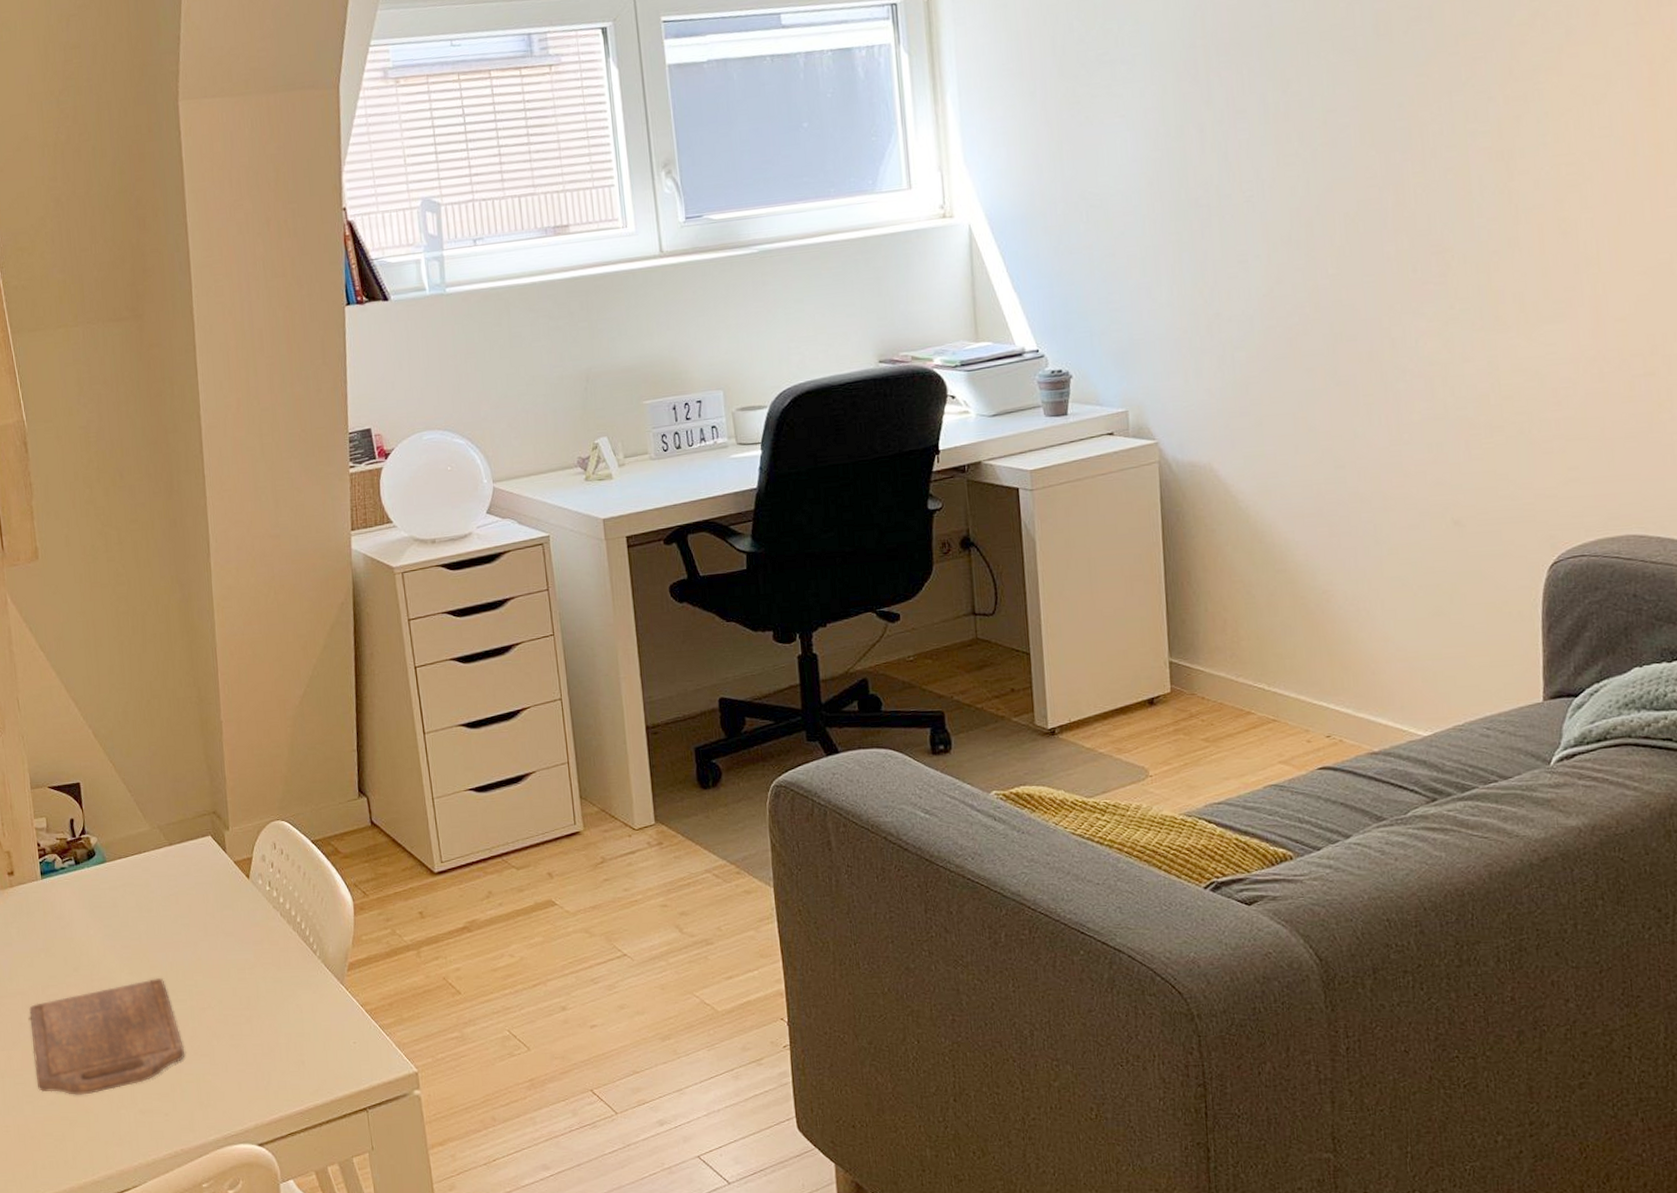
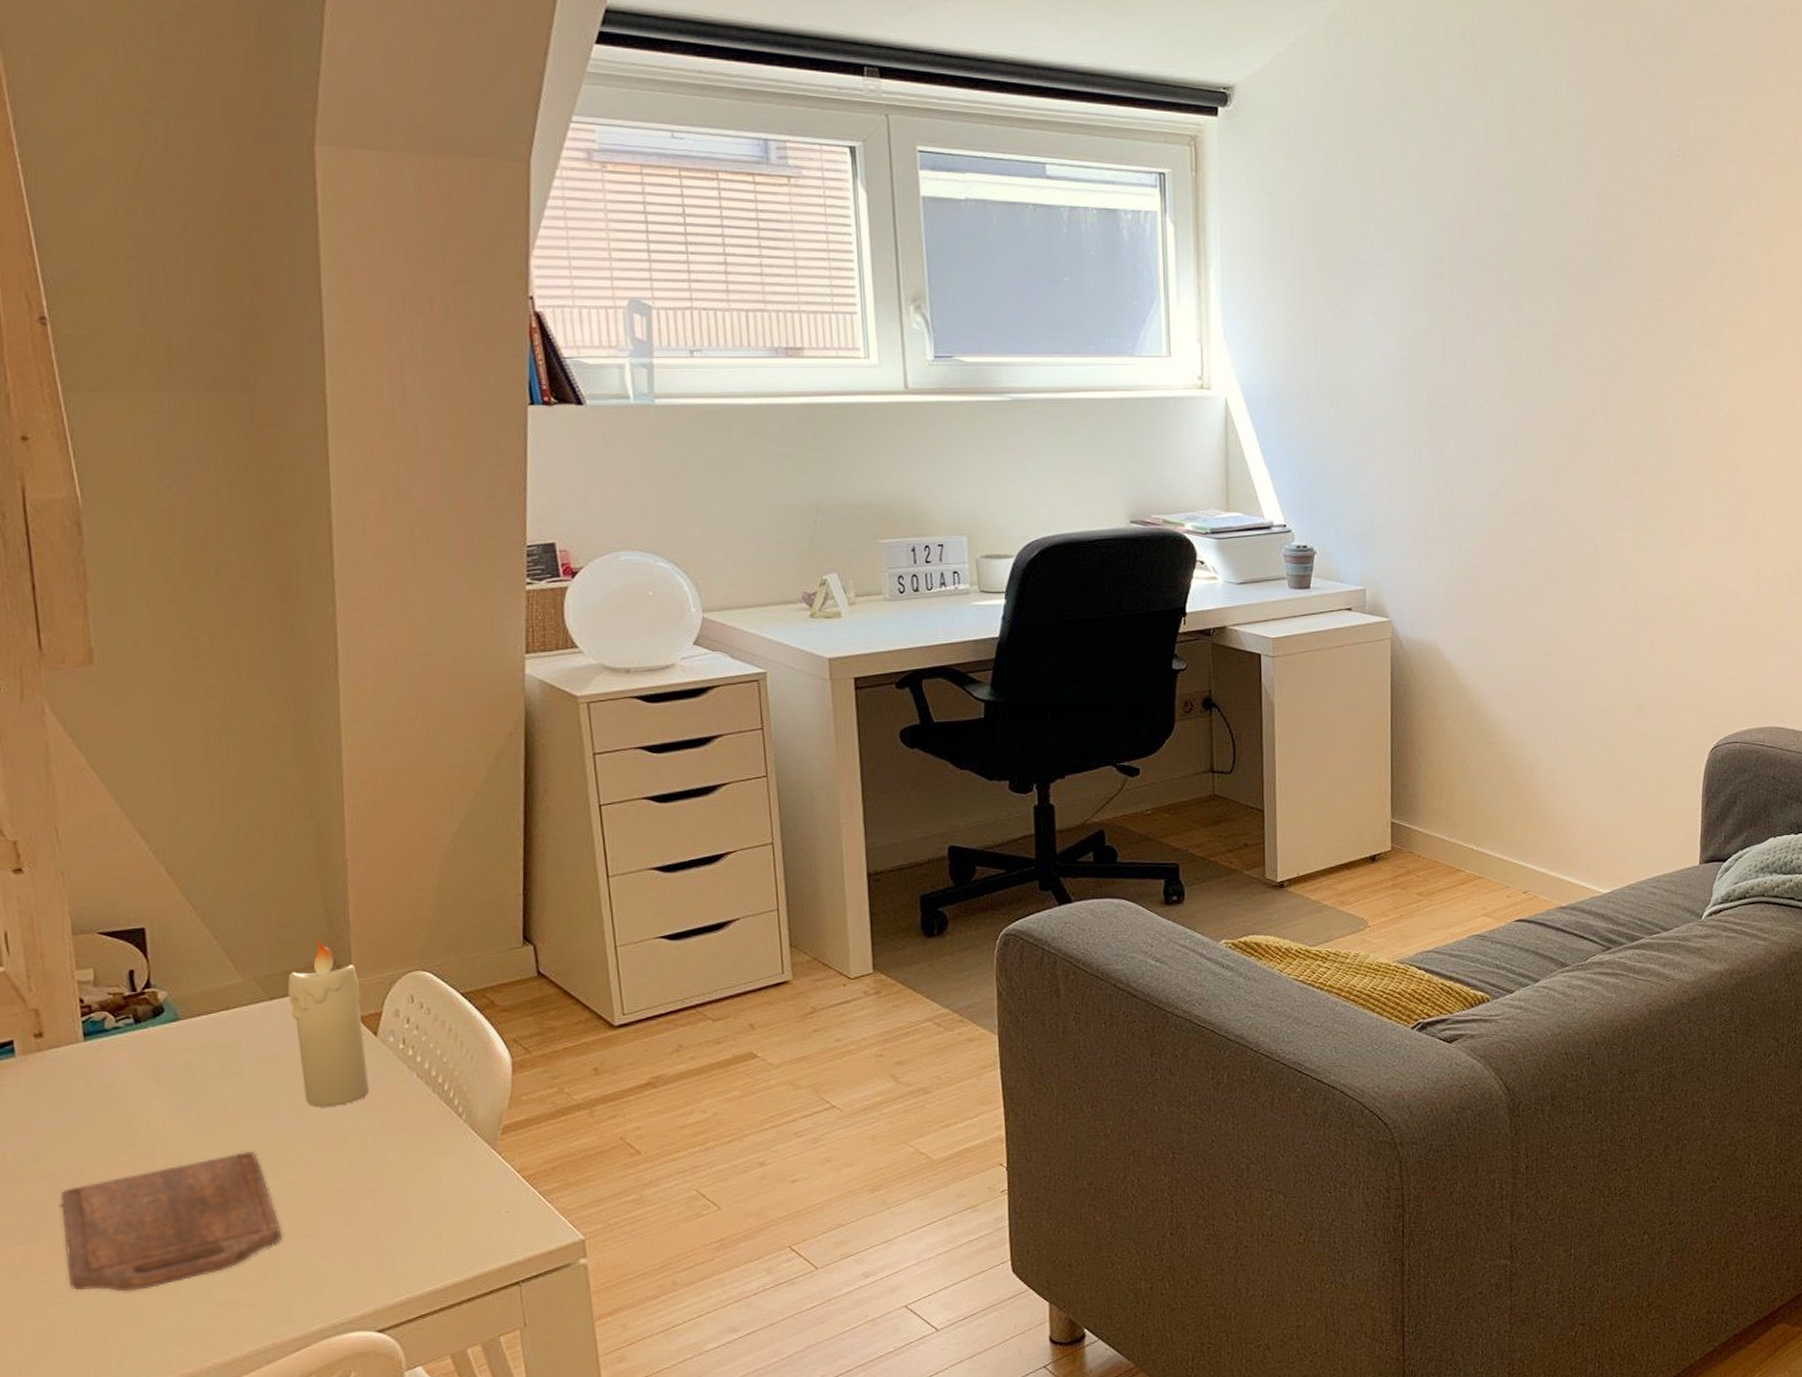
candle: none [182,793,246,941] -> present [287,940,370,1107]

